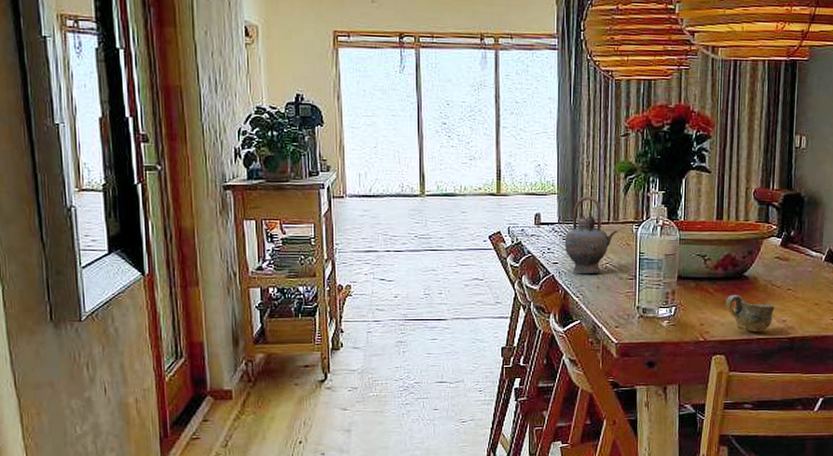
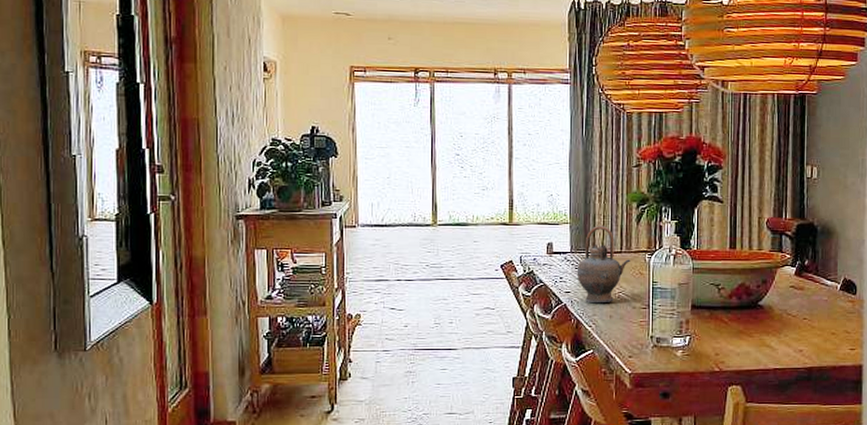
cup: present [725,294,775,333] -> none [740,323,791,363]

